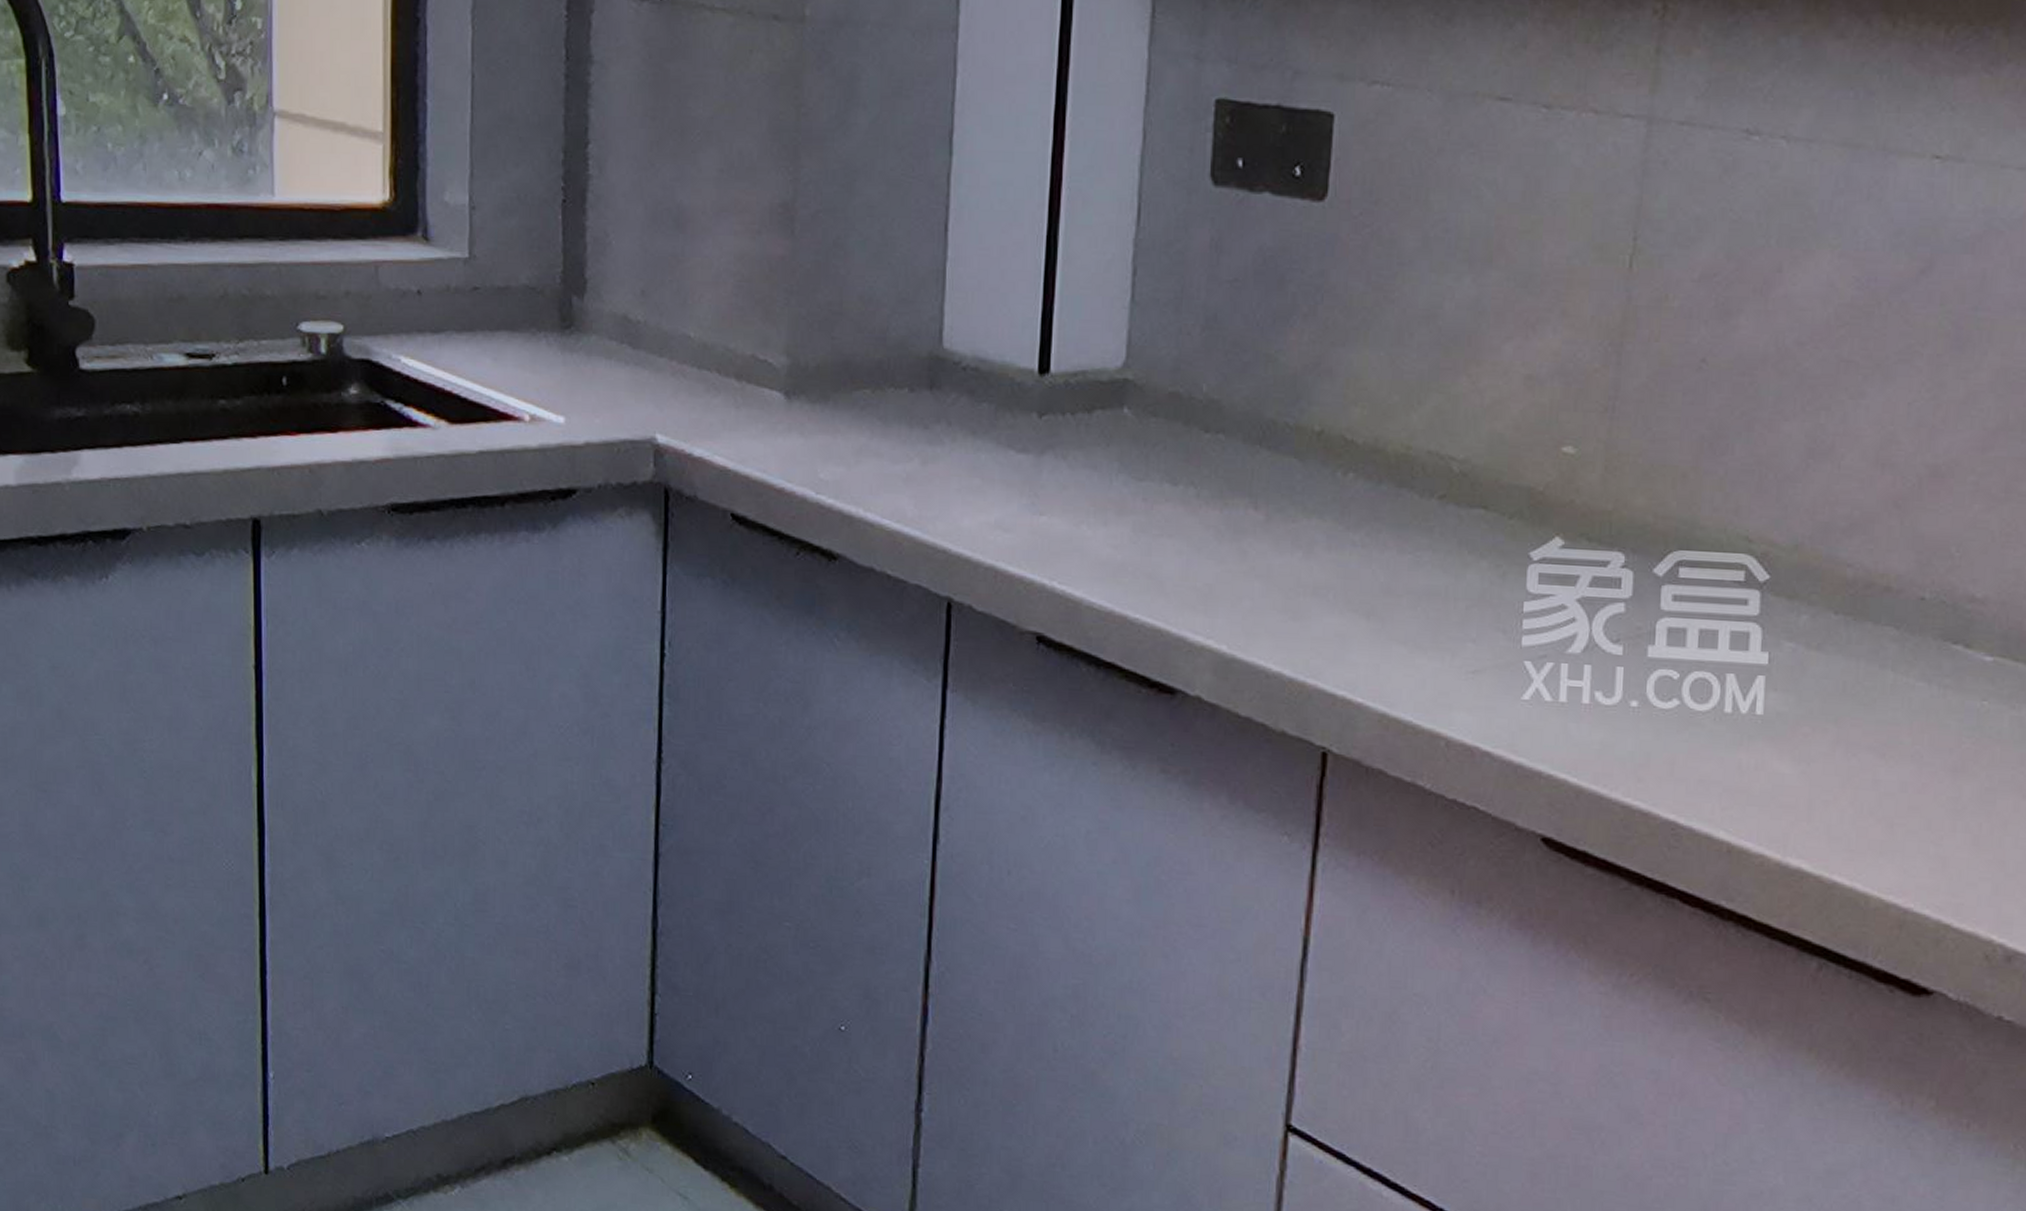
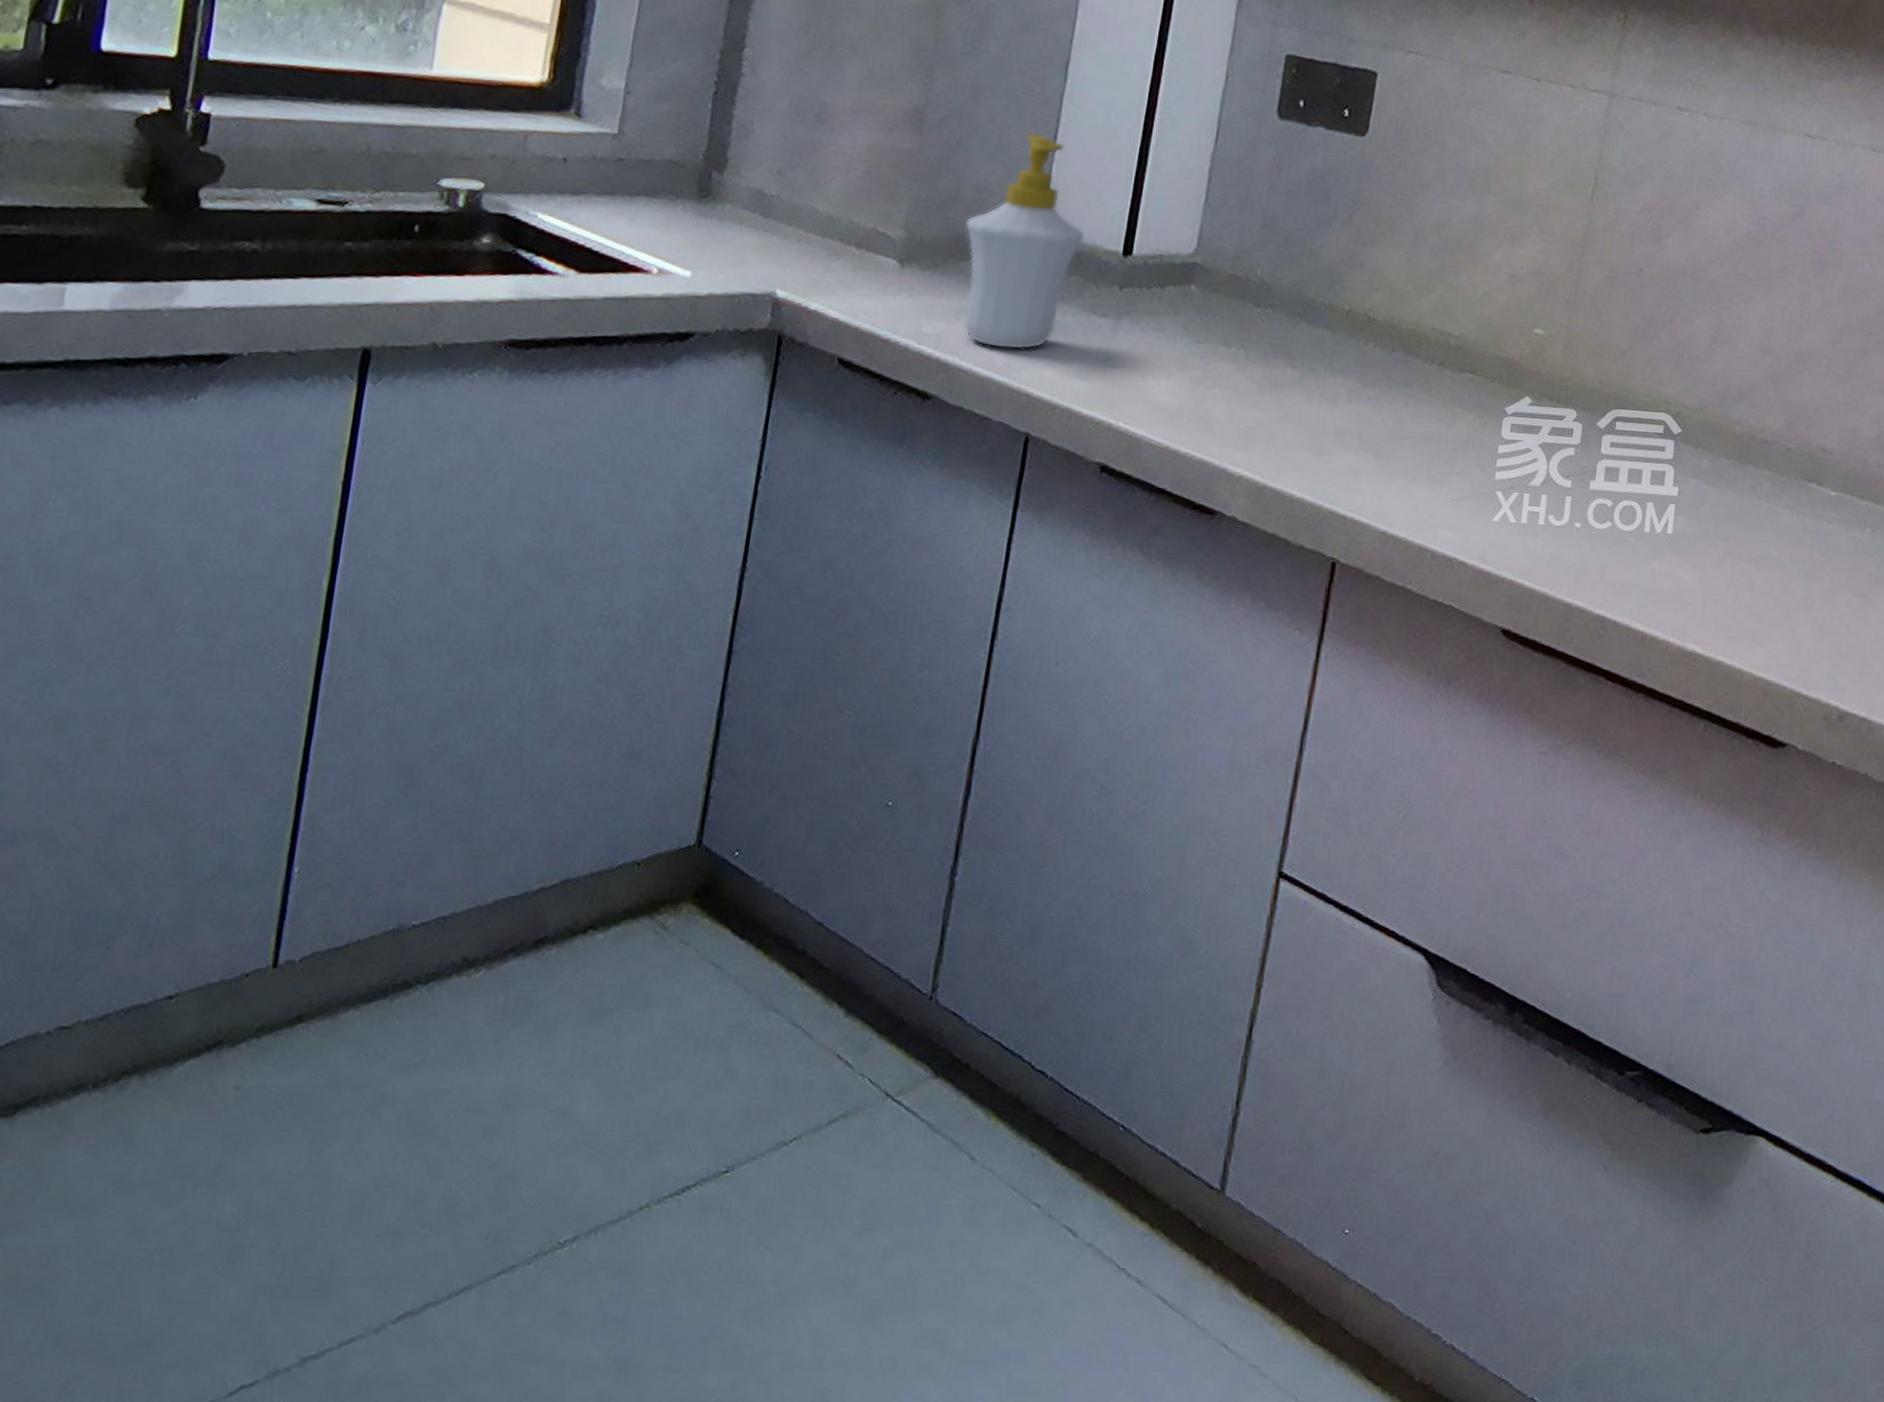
soap bottle: none [853,223,993,497] -> present [963,131,1085,350]

